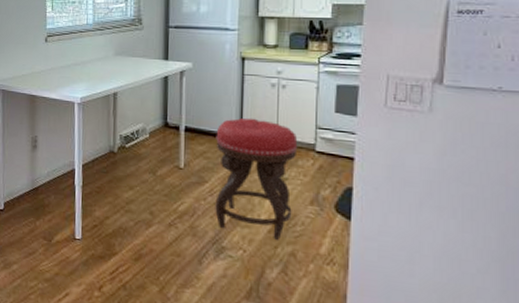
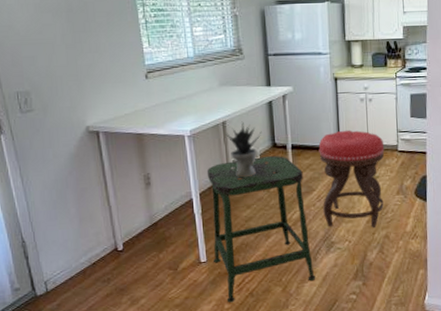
stool: none [89,135,200,292] -> present [206,155,316,303]
potted plant: none [116,94,154,156] -> present [226,121,262,178]

